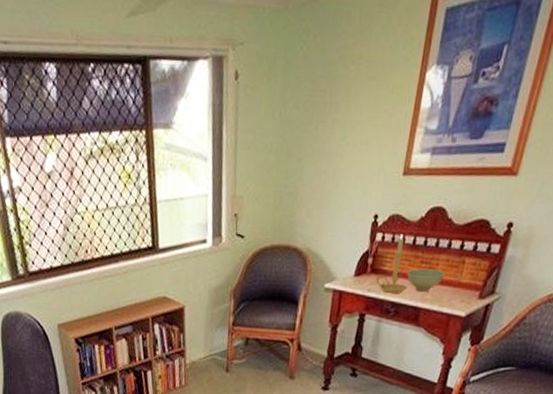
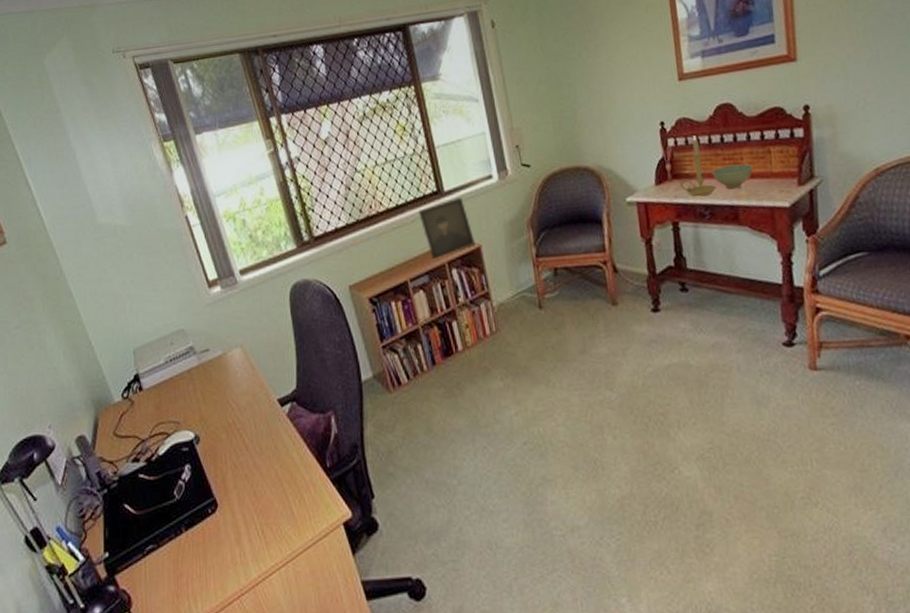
picture frame: none [131,256,180,313] -> present [418,197,476,260]

